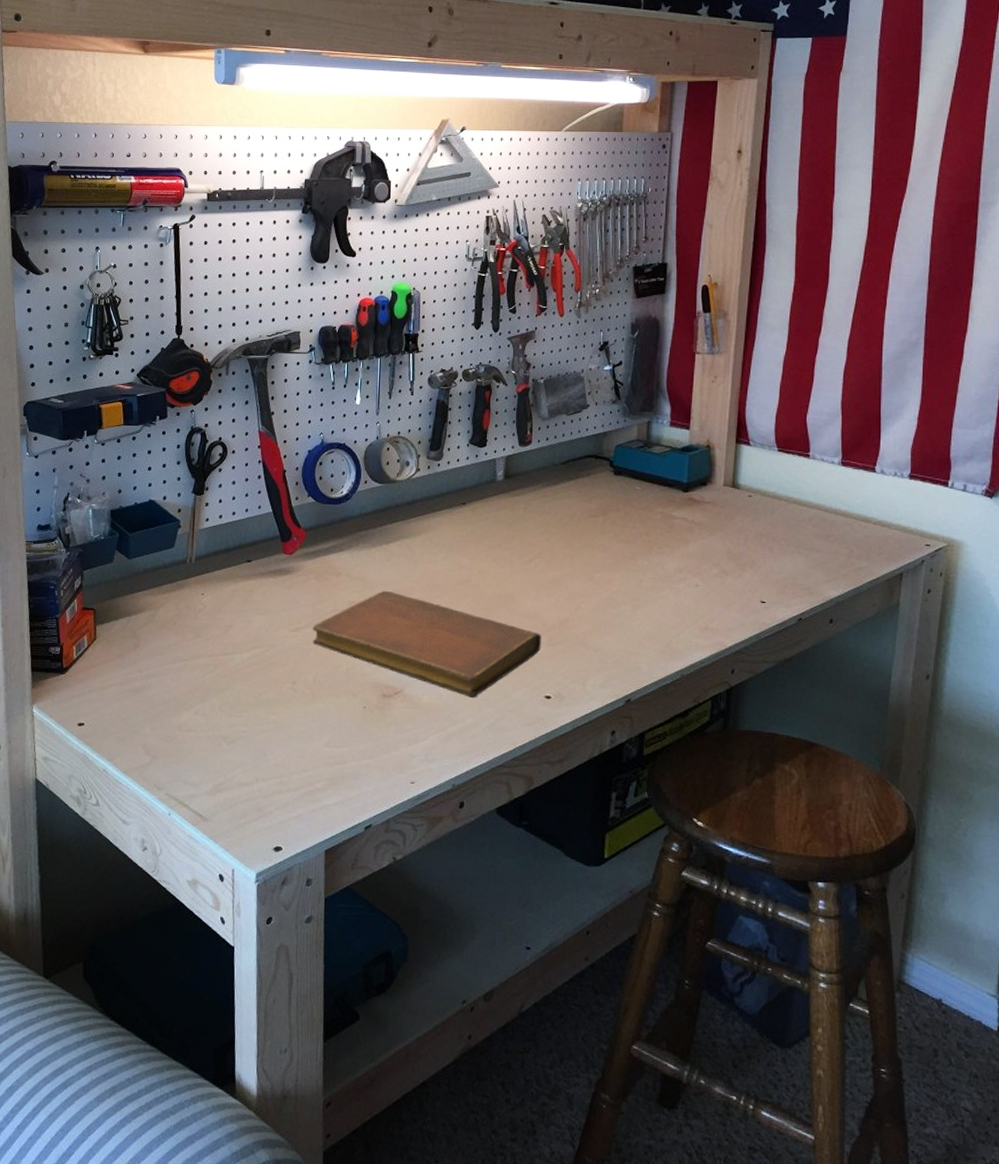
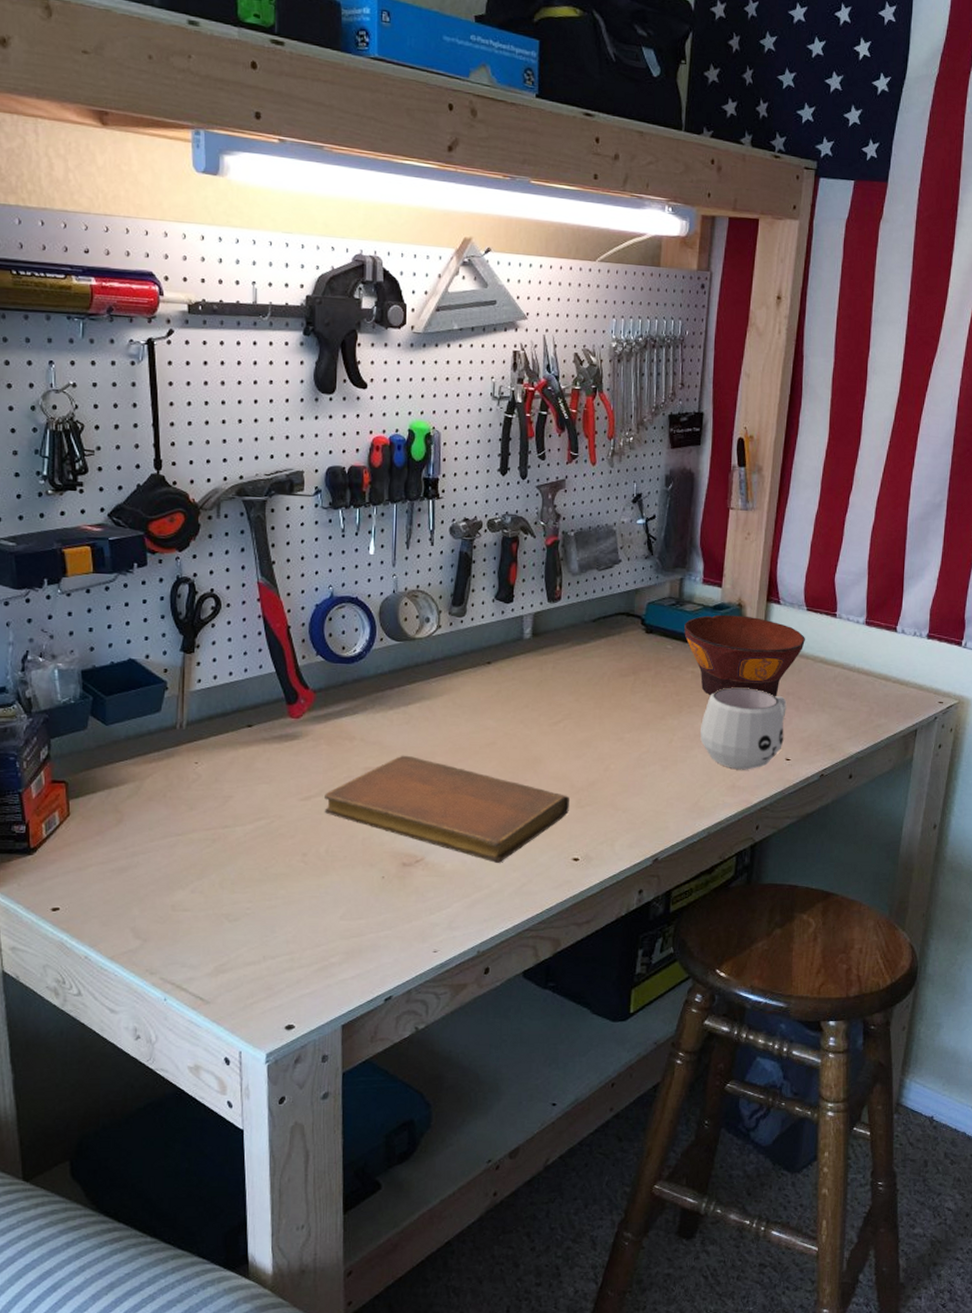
bowl: none [652,456,778,538] -> present [684,614,806,697]
mug: none [670,528,760,612] -> present [699,687,787,770]

